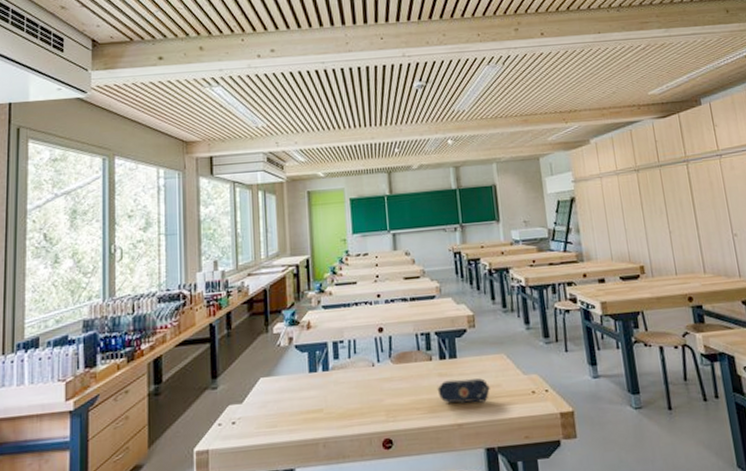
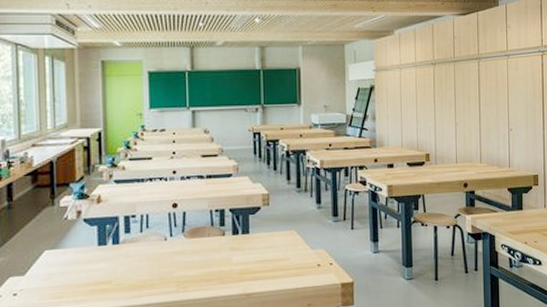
pencil case: present [437,378,490,403] -> none [228,253,279,275]

